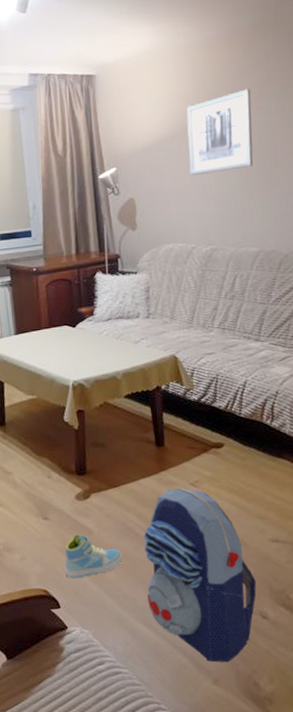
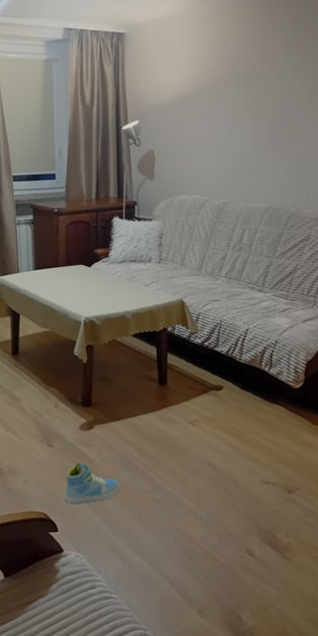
backpack: present [143,487,257,663] -> none [141,425,245,596]
wall art: present [186,88,254,175] -> none [208,55,270,132]

